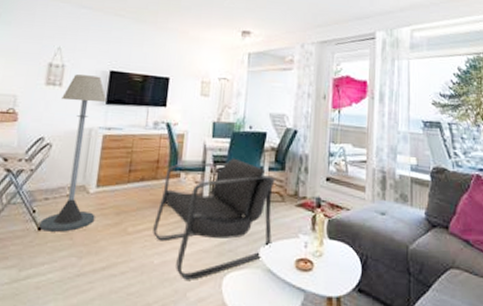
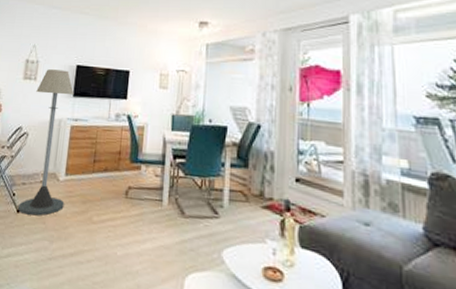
armchair: present [153,158,275,280] -> none [116,152,238,277]

